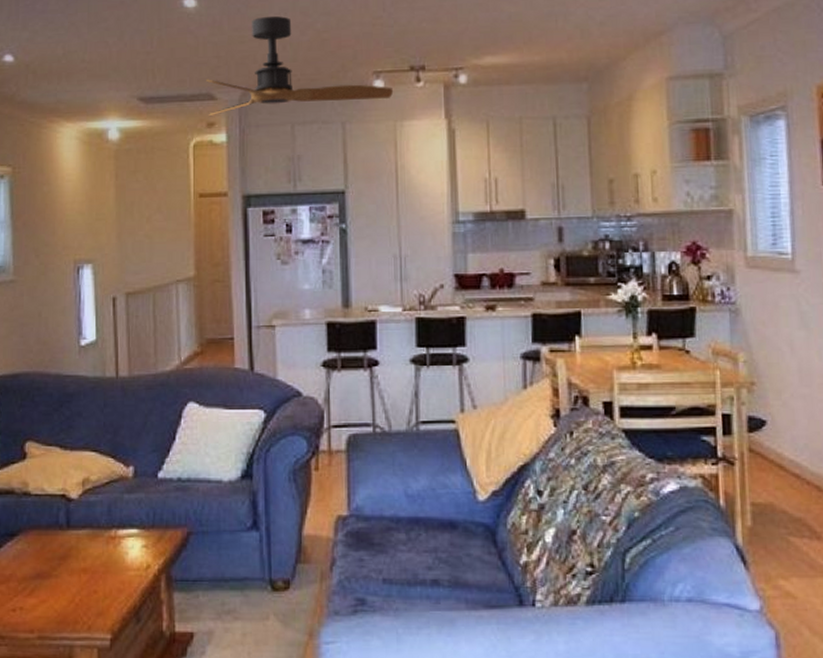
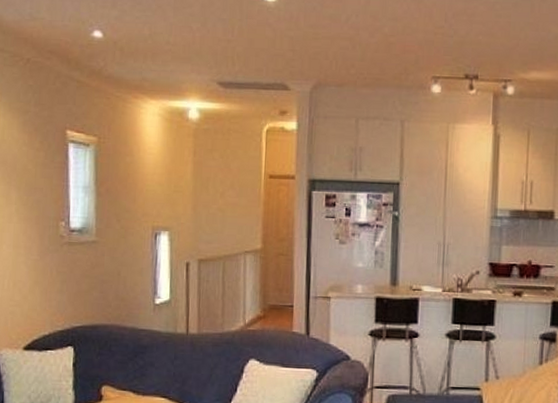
ceiling fan: present [206,16,394,117] -> none [281,16,449,105]

